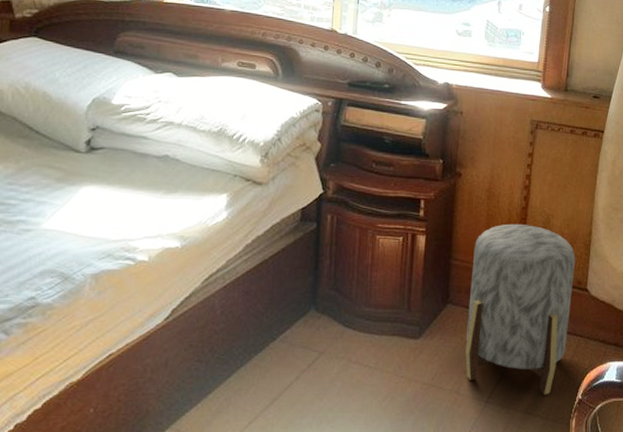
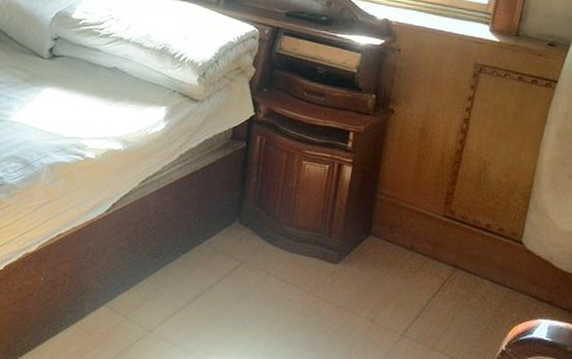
stool: present [465,223,576,395] -> none [382,165,512,340]

